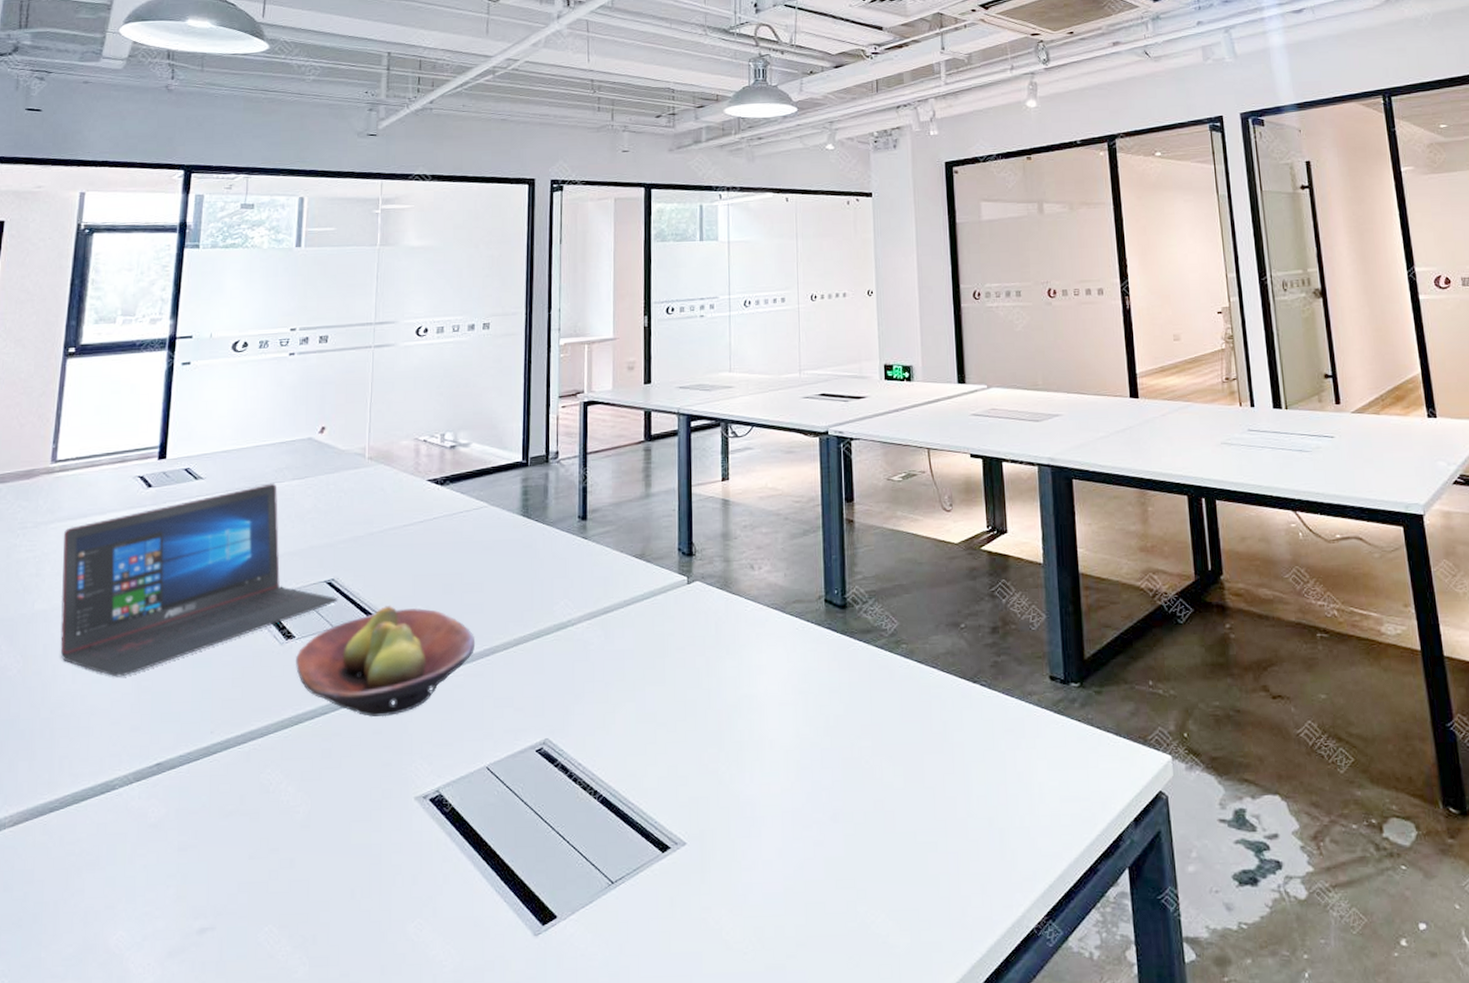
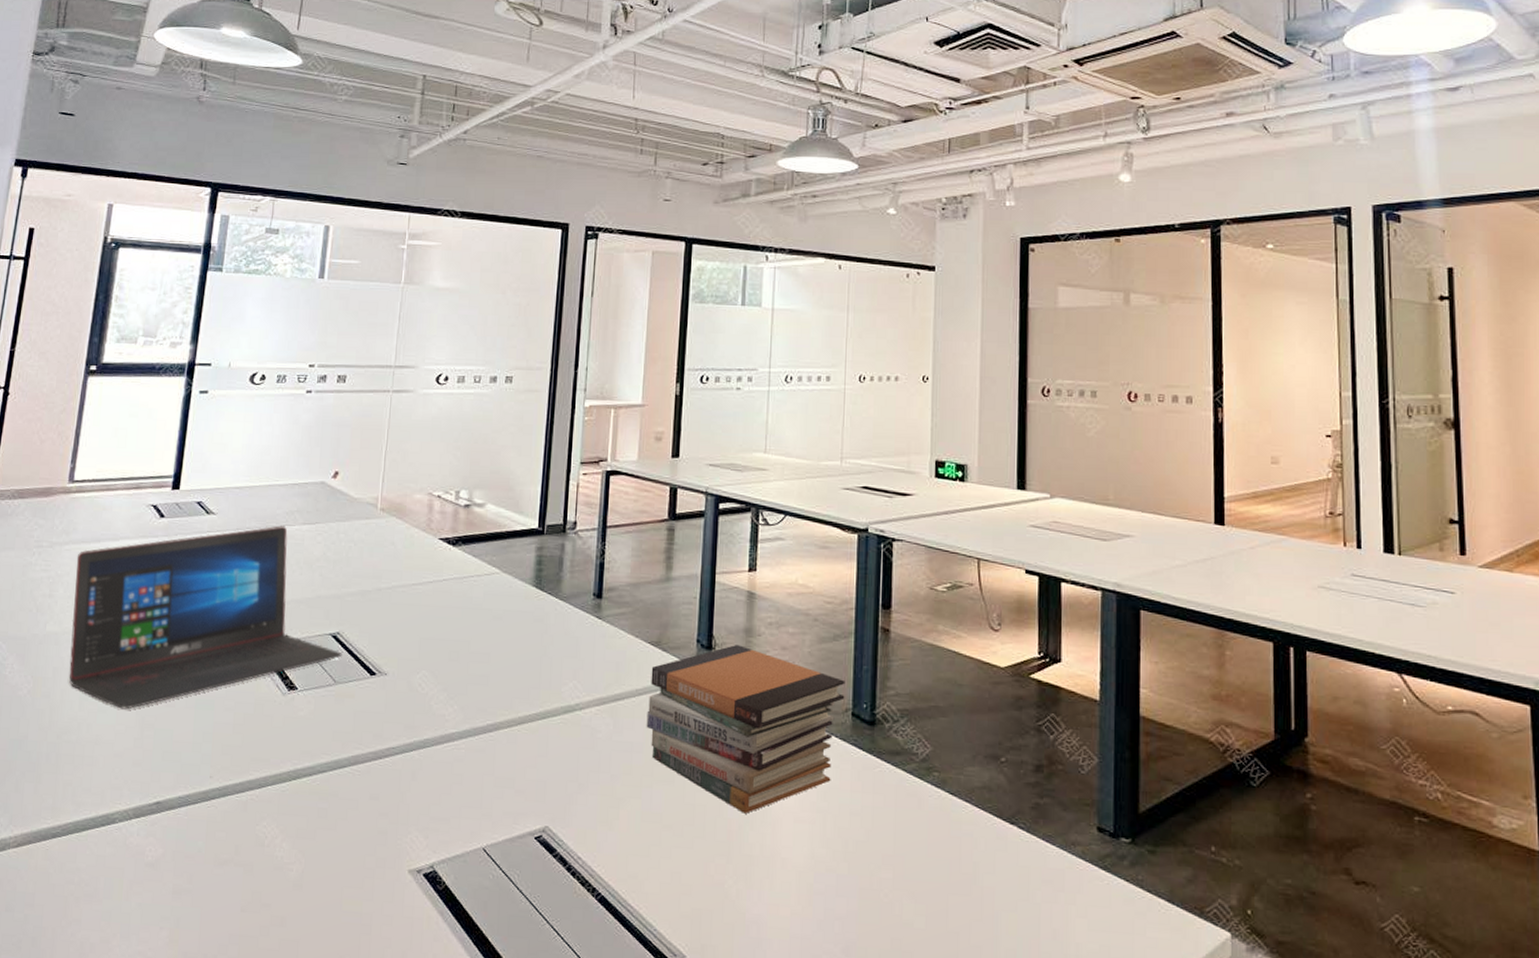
fruit bowl: present [296,605,476,718] -> none [297,666,479,783]
book stack: none [635,549,817,703] -> present [646,645,845,814]

